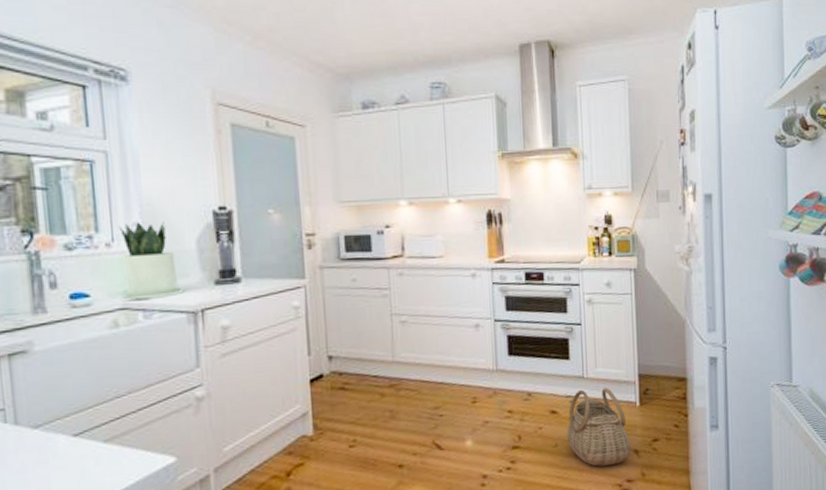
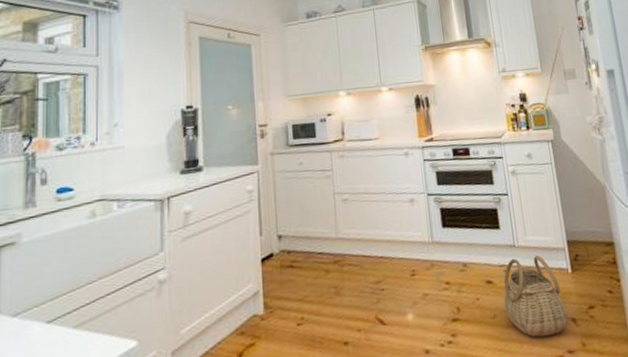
planter: present [118,221,184,300] -> none [101,121,154,192]

